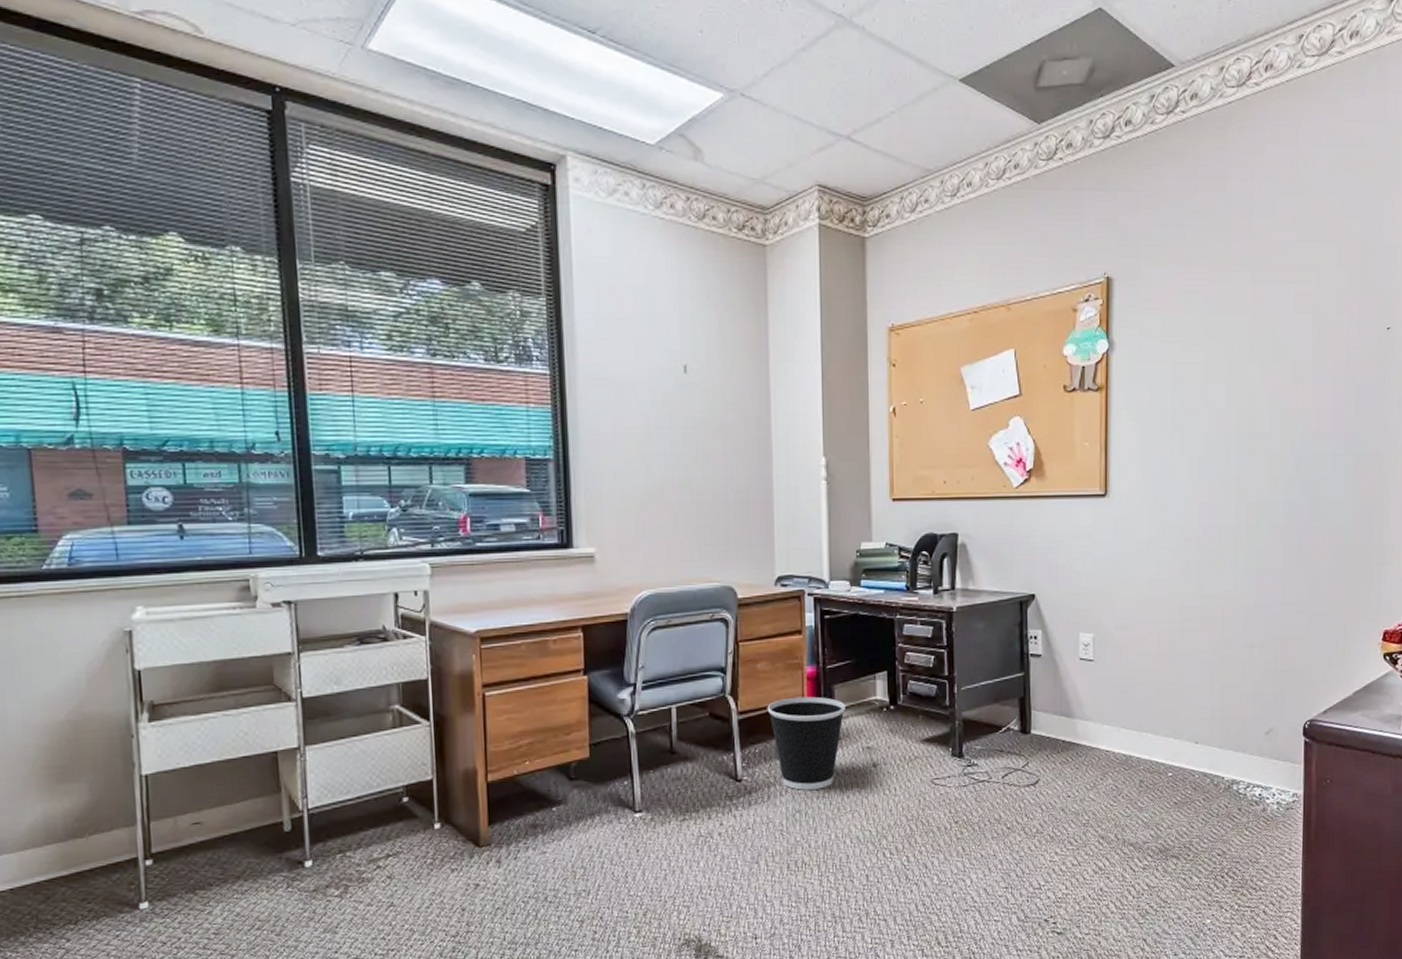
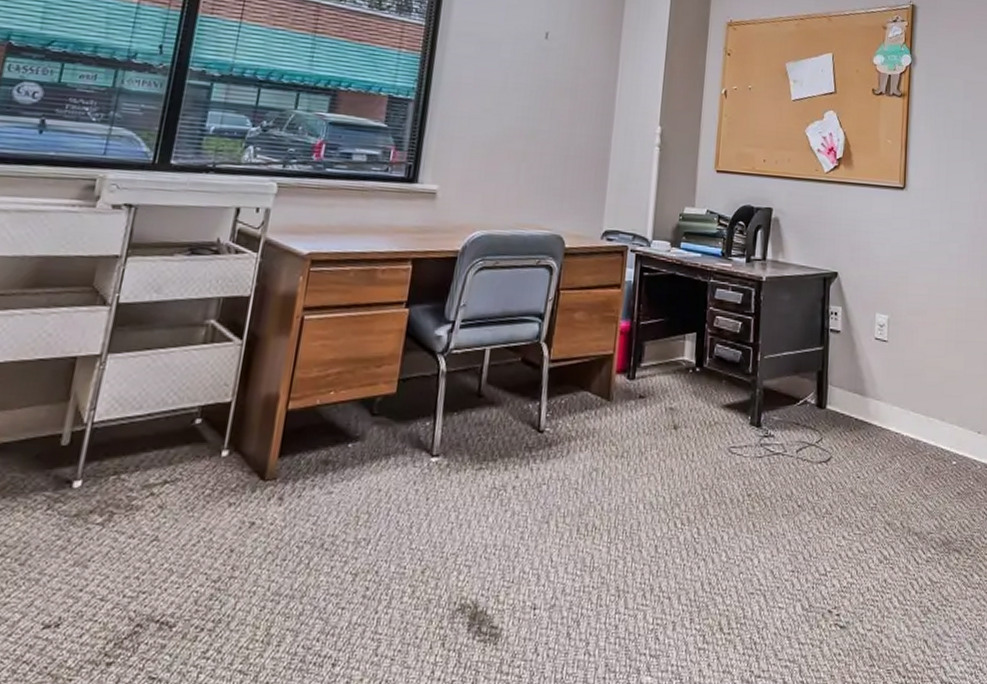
wastebasket: present [767,696,845,790] -> none [578,350,654,448]

